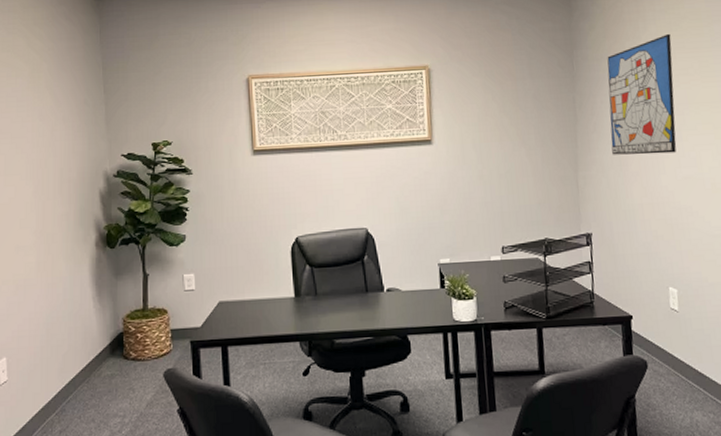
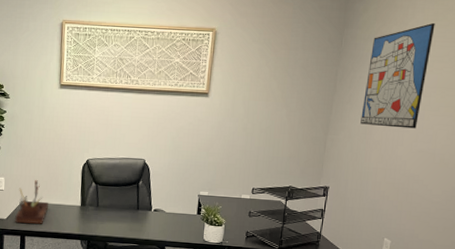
desk organizer: none [211,270,254,331] -> present [14,179,48,224]

